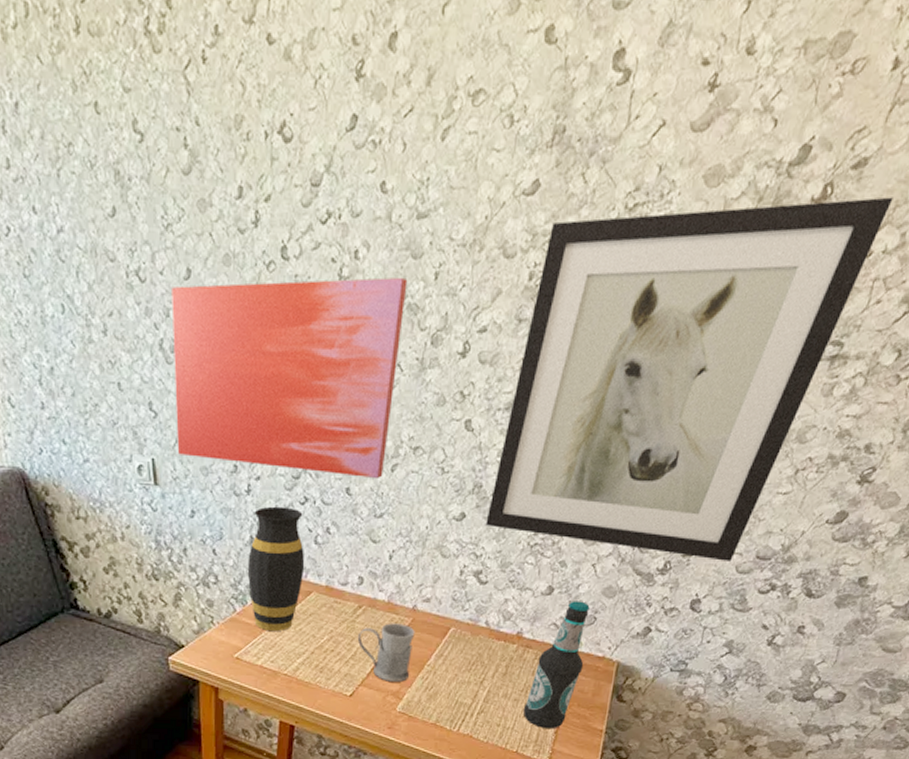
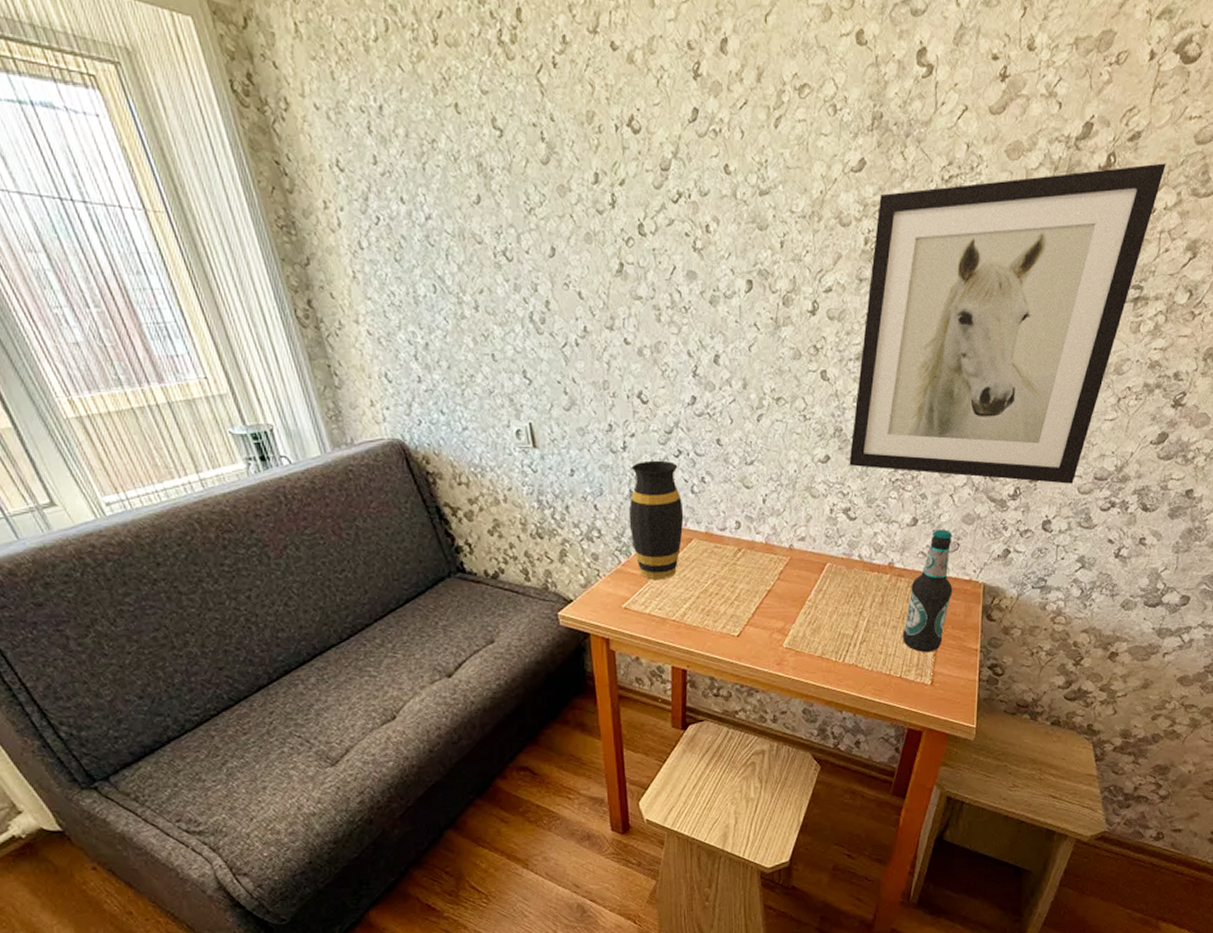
wall art: present [171,277,408,480] -> none [538,246,757,430]
mug: present [357,623,415,682] -> none [739,563,794,619]

